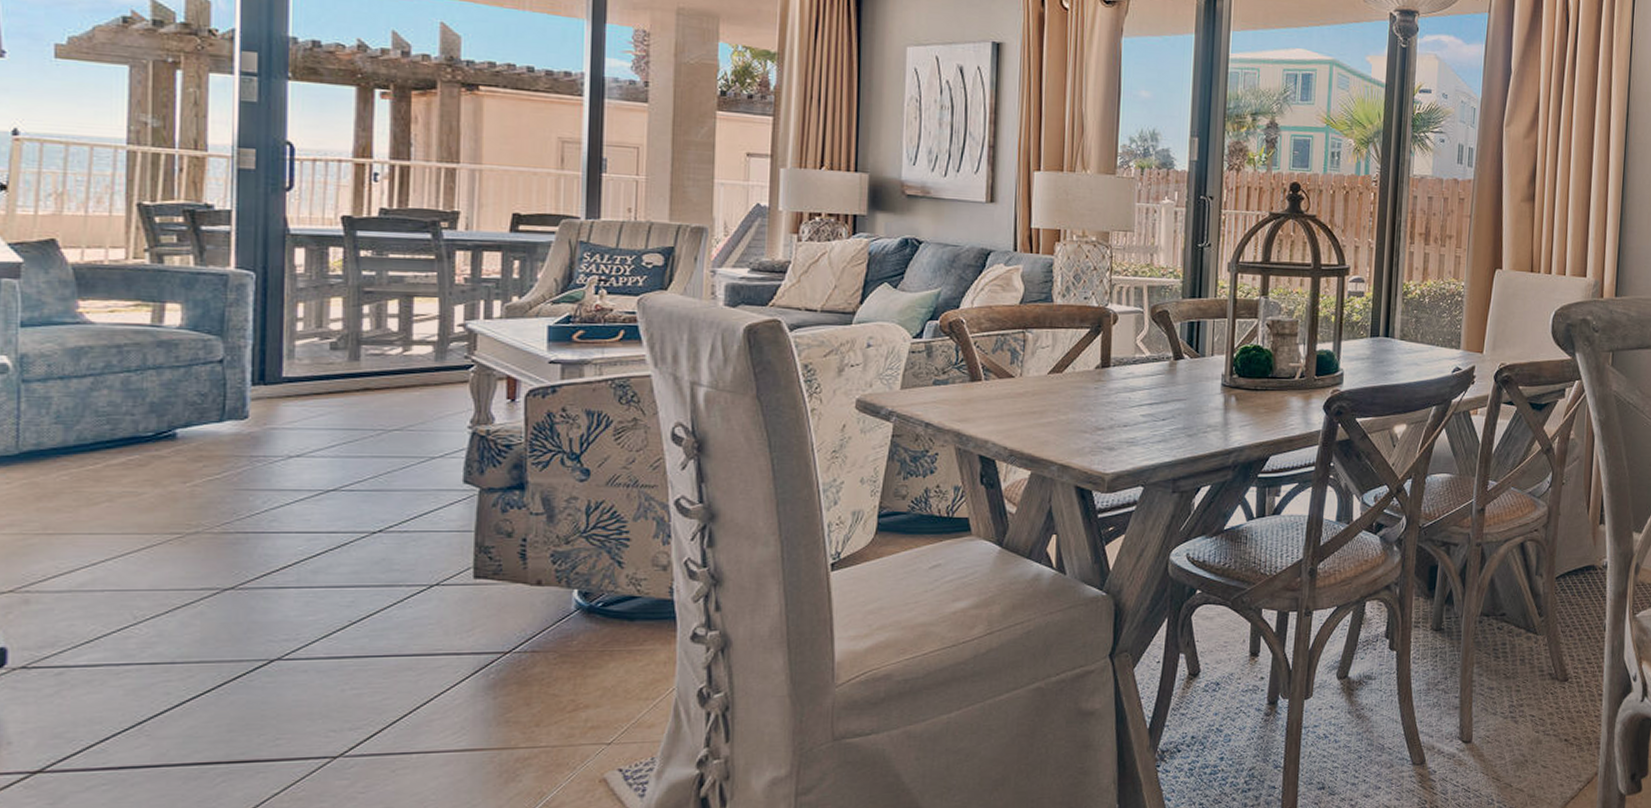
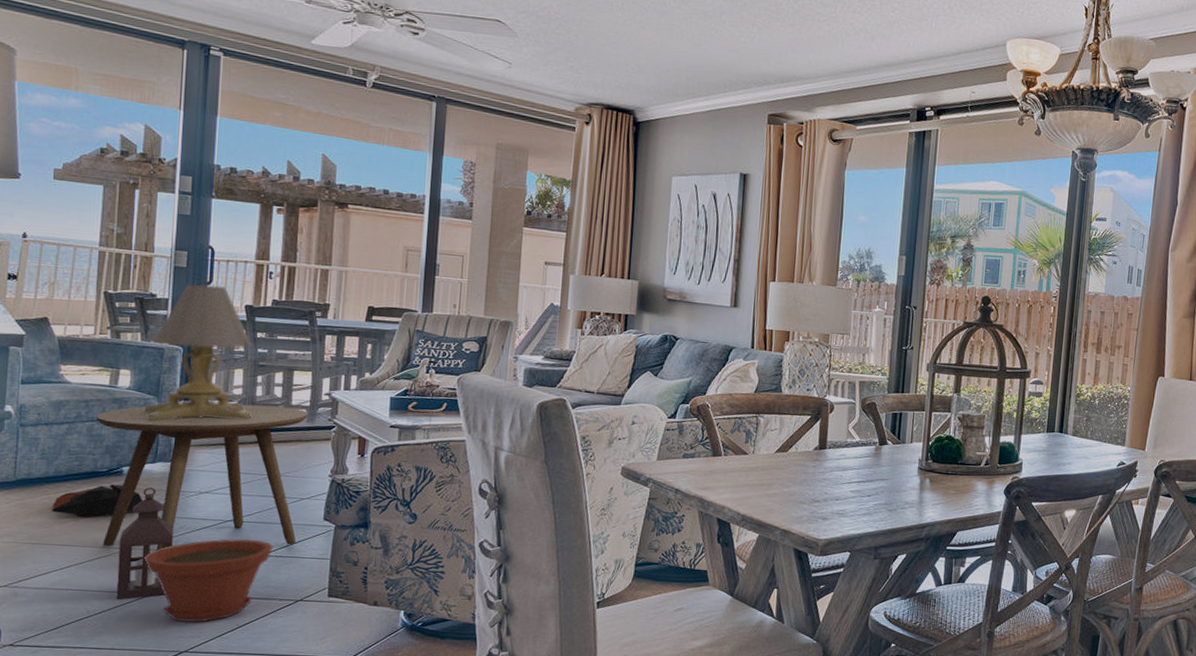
bag: none [75,451,209,496] -> present [52,484,144,517]
side table: none [134,341,435,533] -> present [96,404,308,551]
lantern: none [175,453,253,599] -> present [116,487,174,600]
lamp: none [202,191,356,368] -> present [144,284,252,421]
plant pot: none [213,512,396,622] -> present [144,539,274,622]

